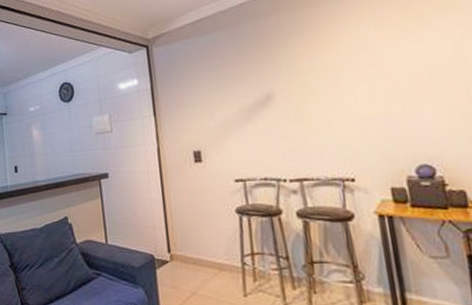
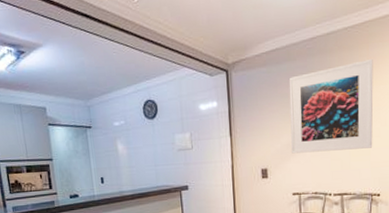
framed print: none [219,18,336,132] -> present [289,58,374,154]

